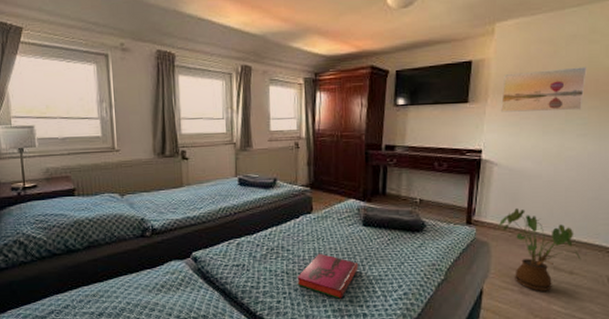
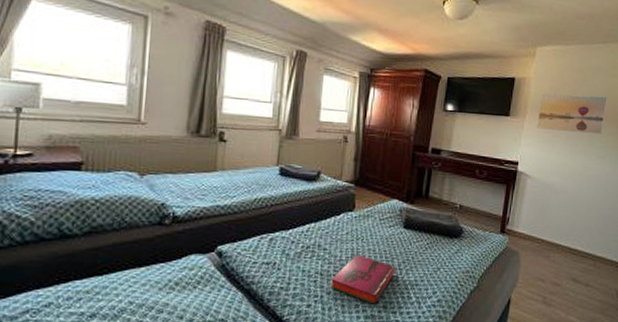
house plant: present [499,208,581,291] -> none [529,220,596,302]

